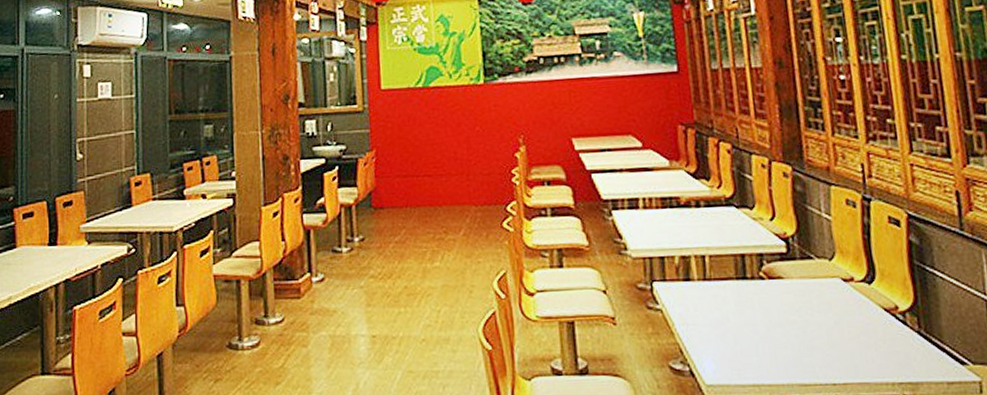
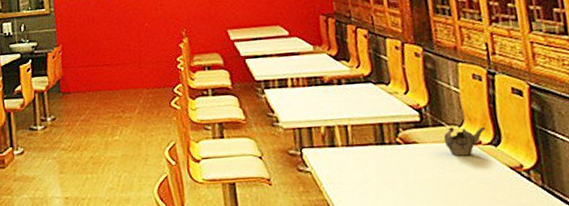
teapot: none [812,260,859,294] -> present [443,126,486,156]

